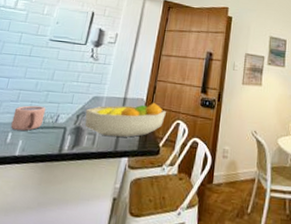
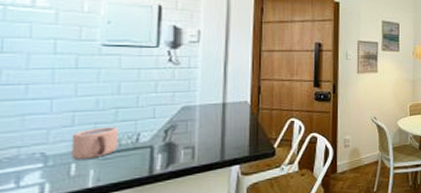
fruit bowl: present [84,103,166,137] -> none [175,104,277,148]

